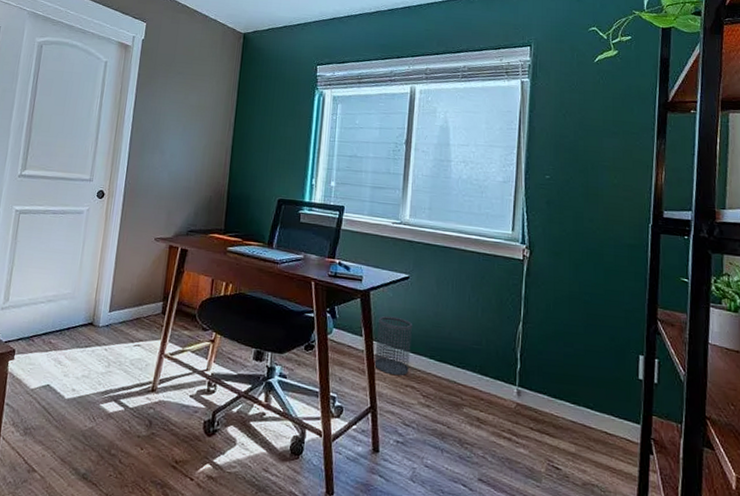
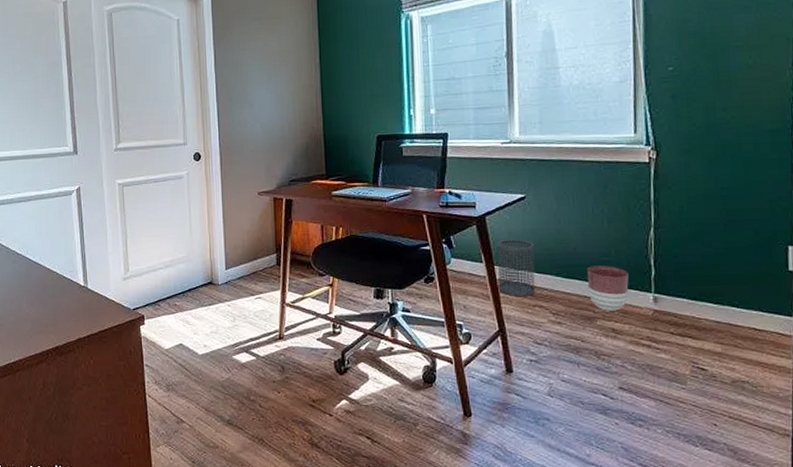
planter: none [458,352,496,400] -> present [587,266,629,311]

